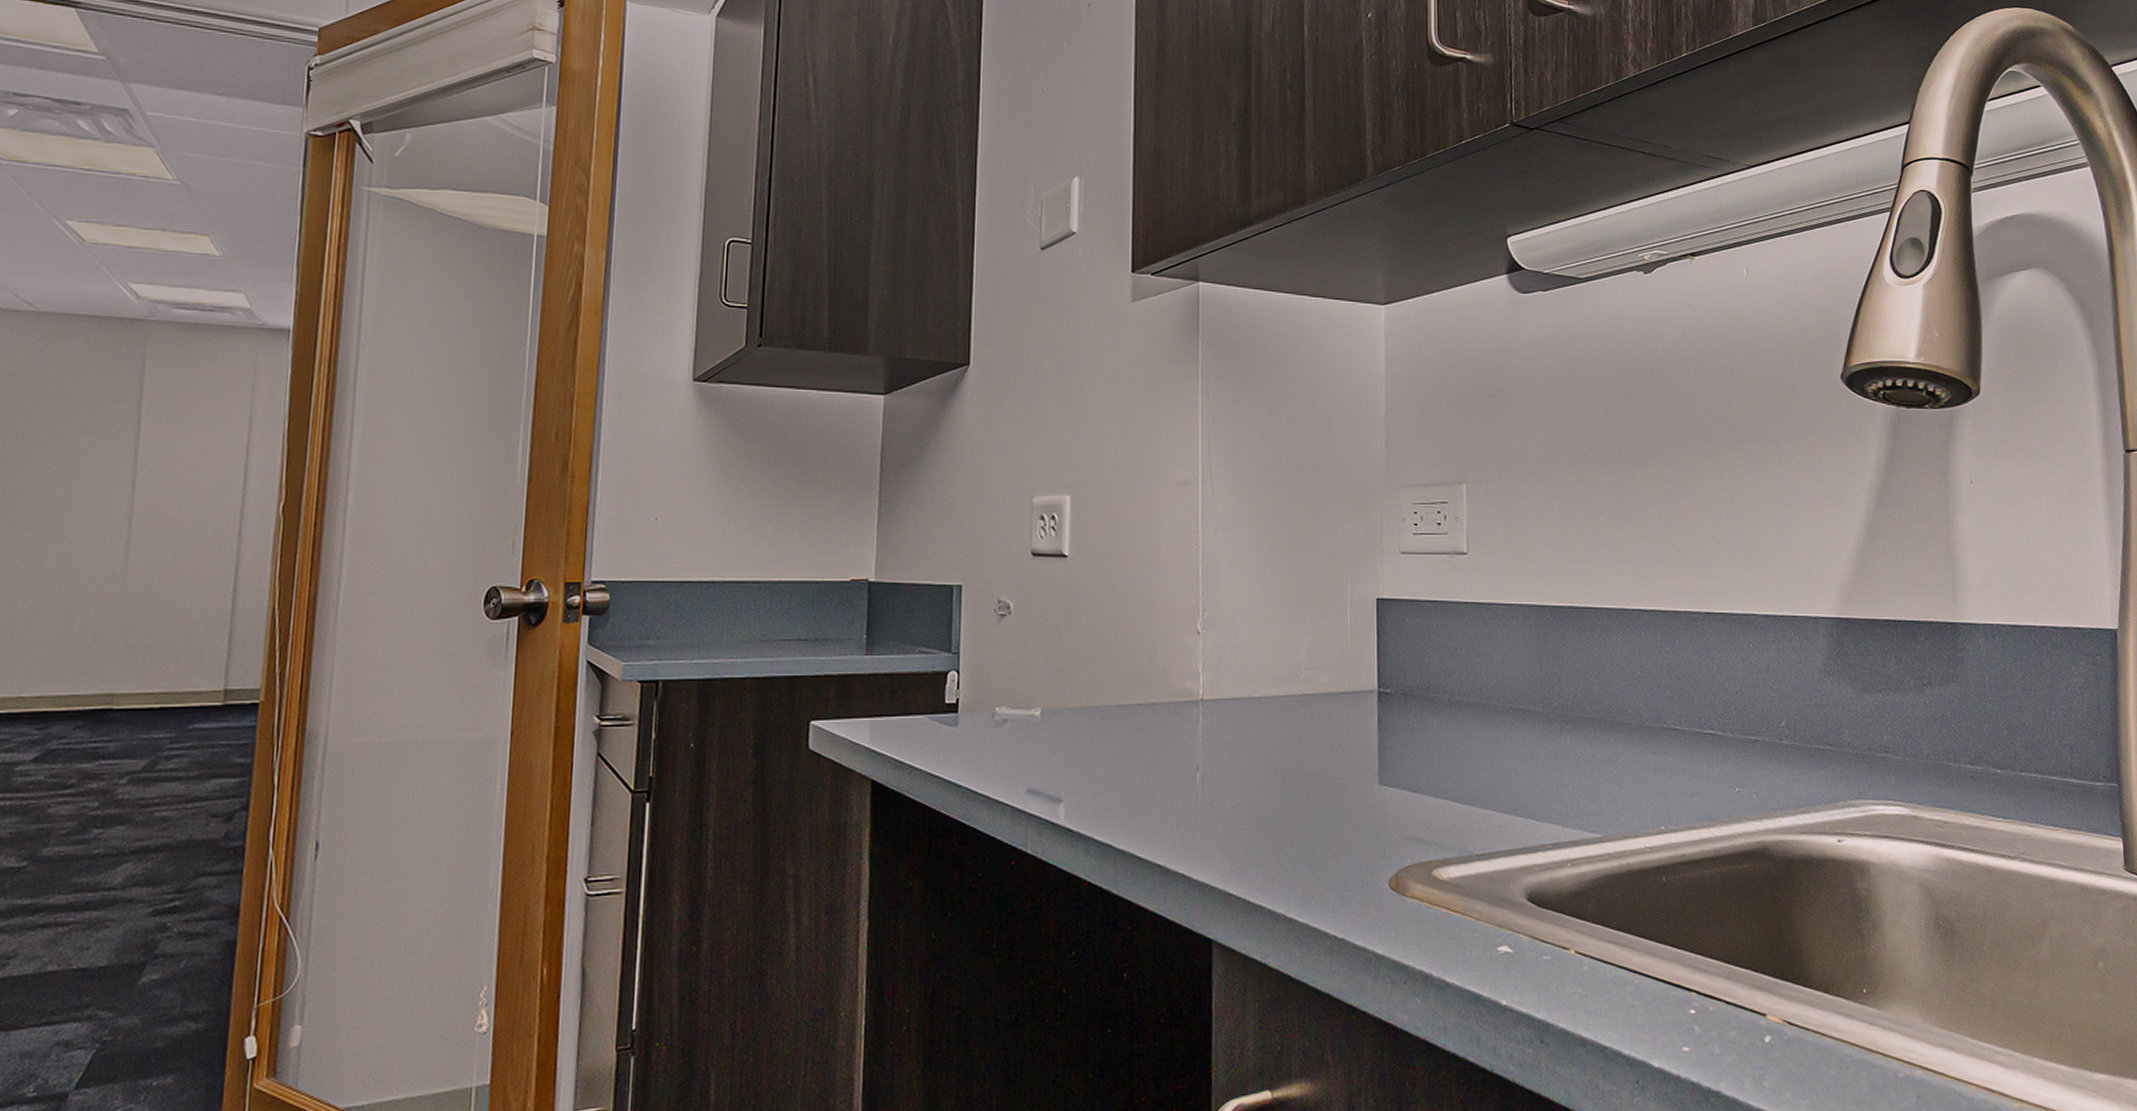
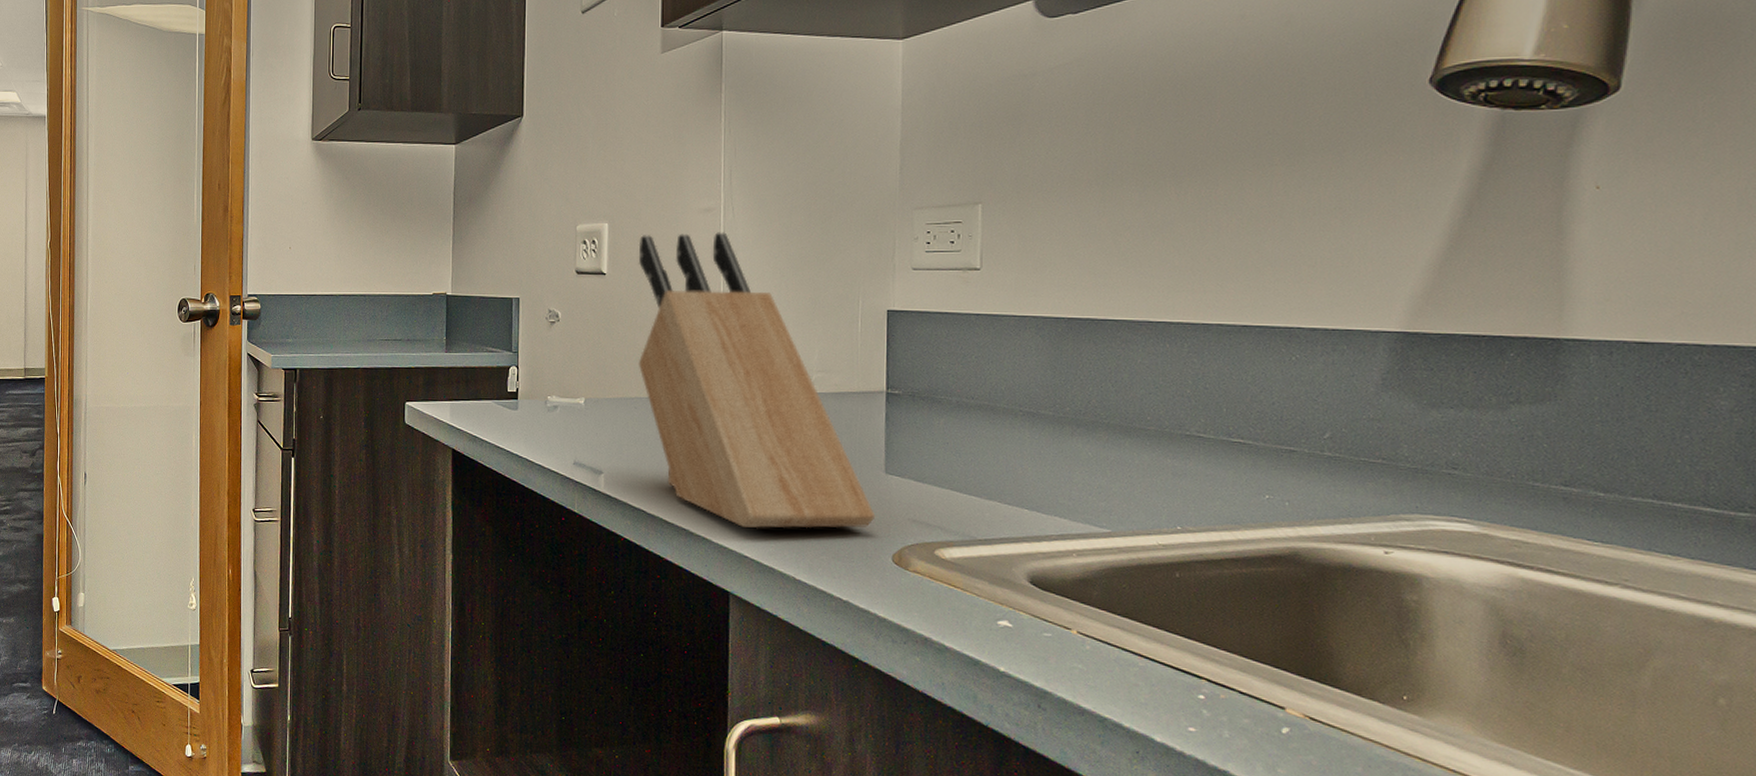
knife block: none [1105,509,1371,860] -> present [638,232,876,529]

